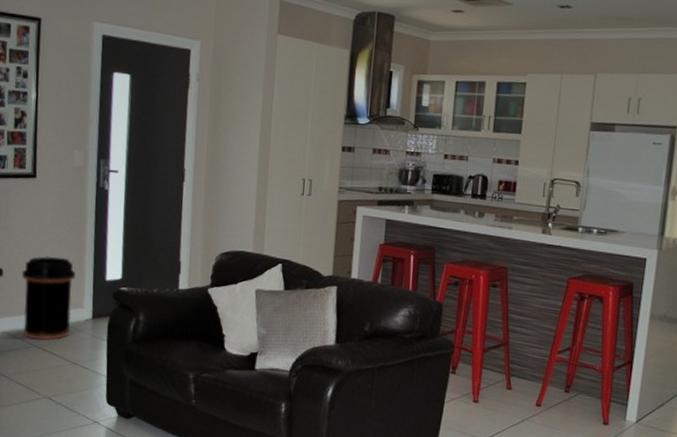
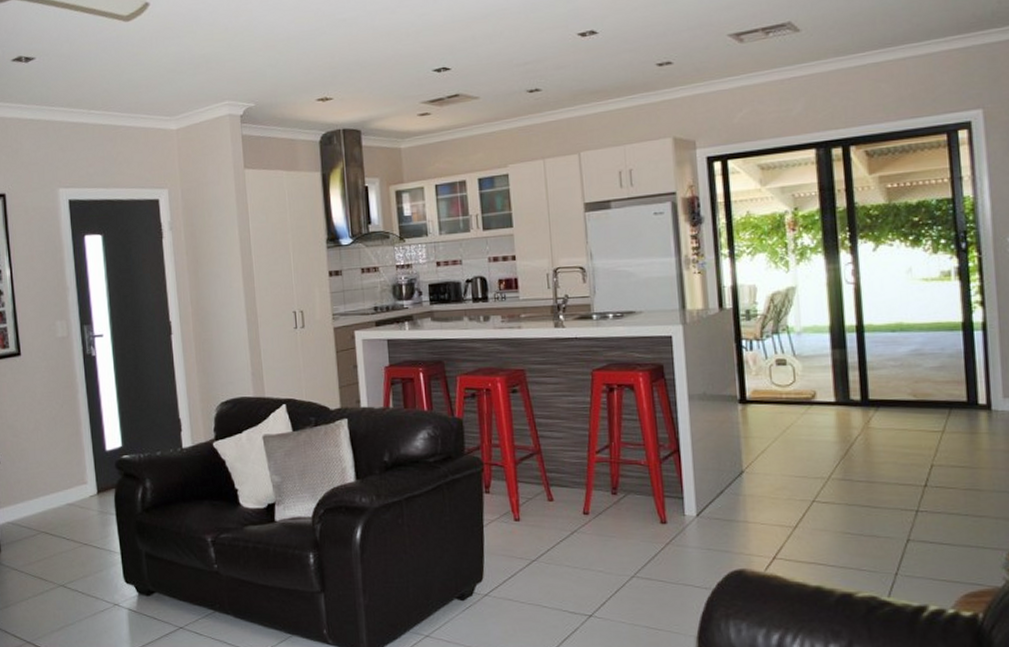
trash can: present [22,256,76,341] -> none [19,434,76,525]

